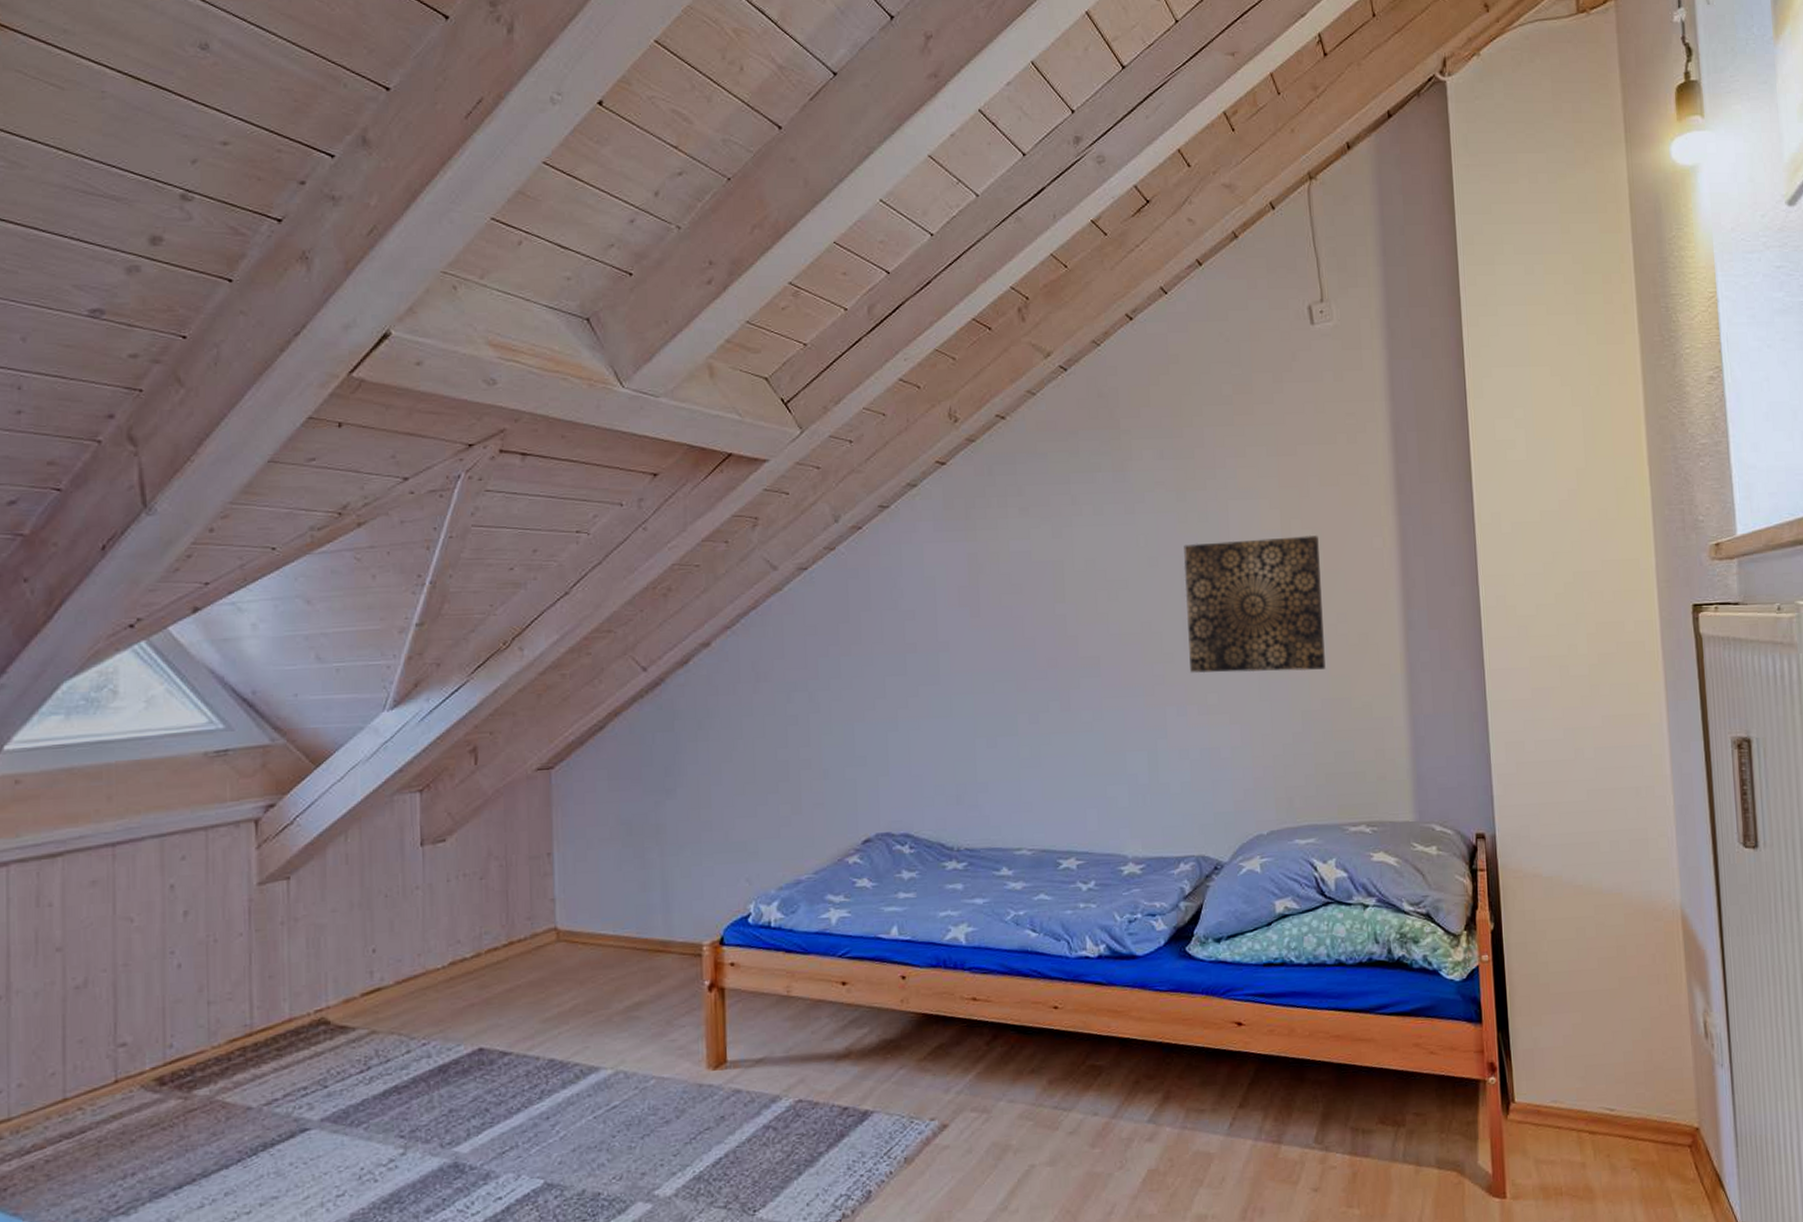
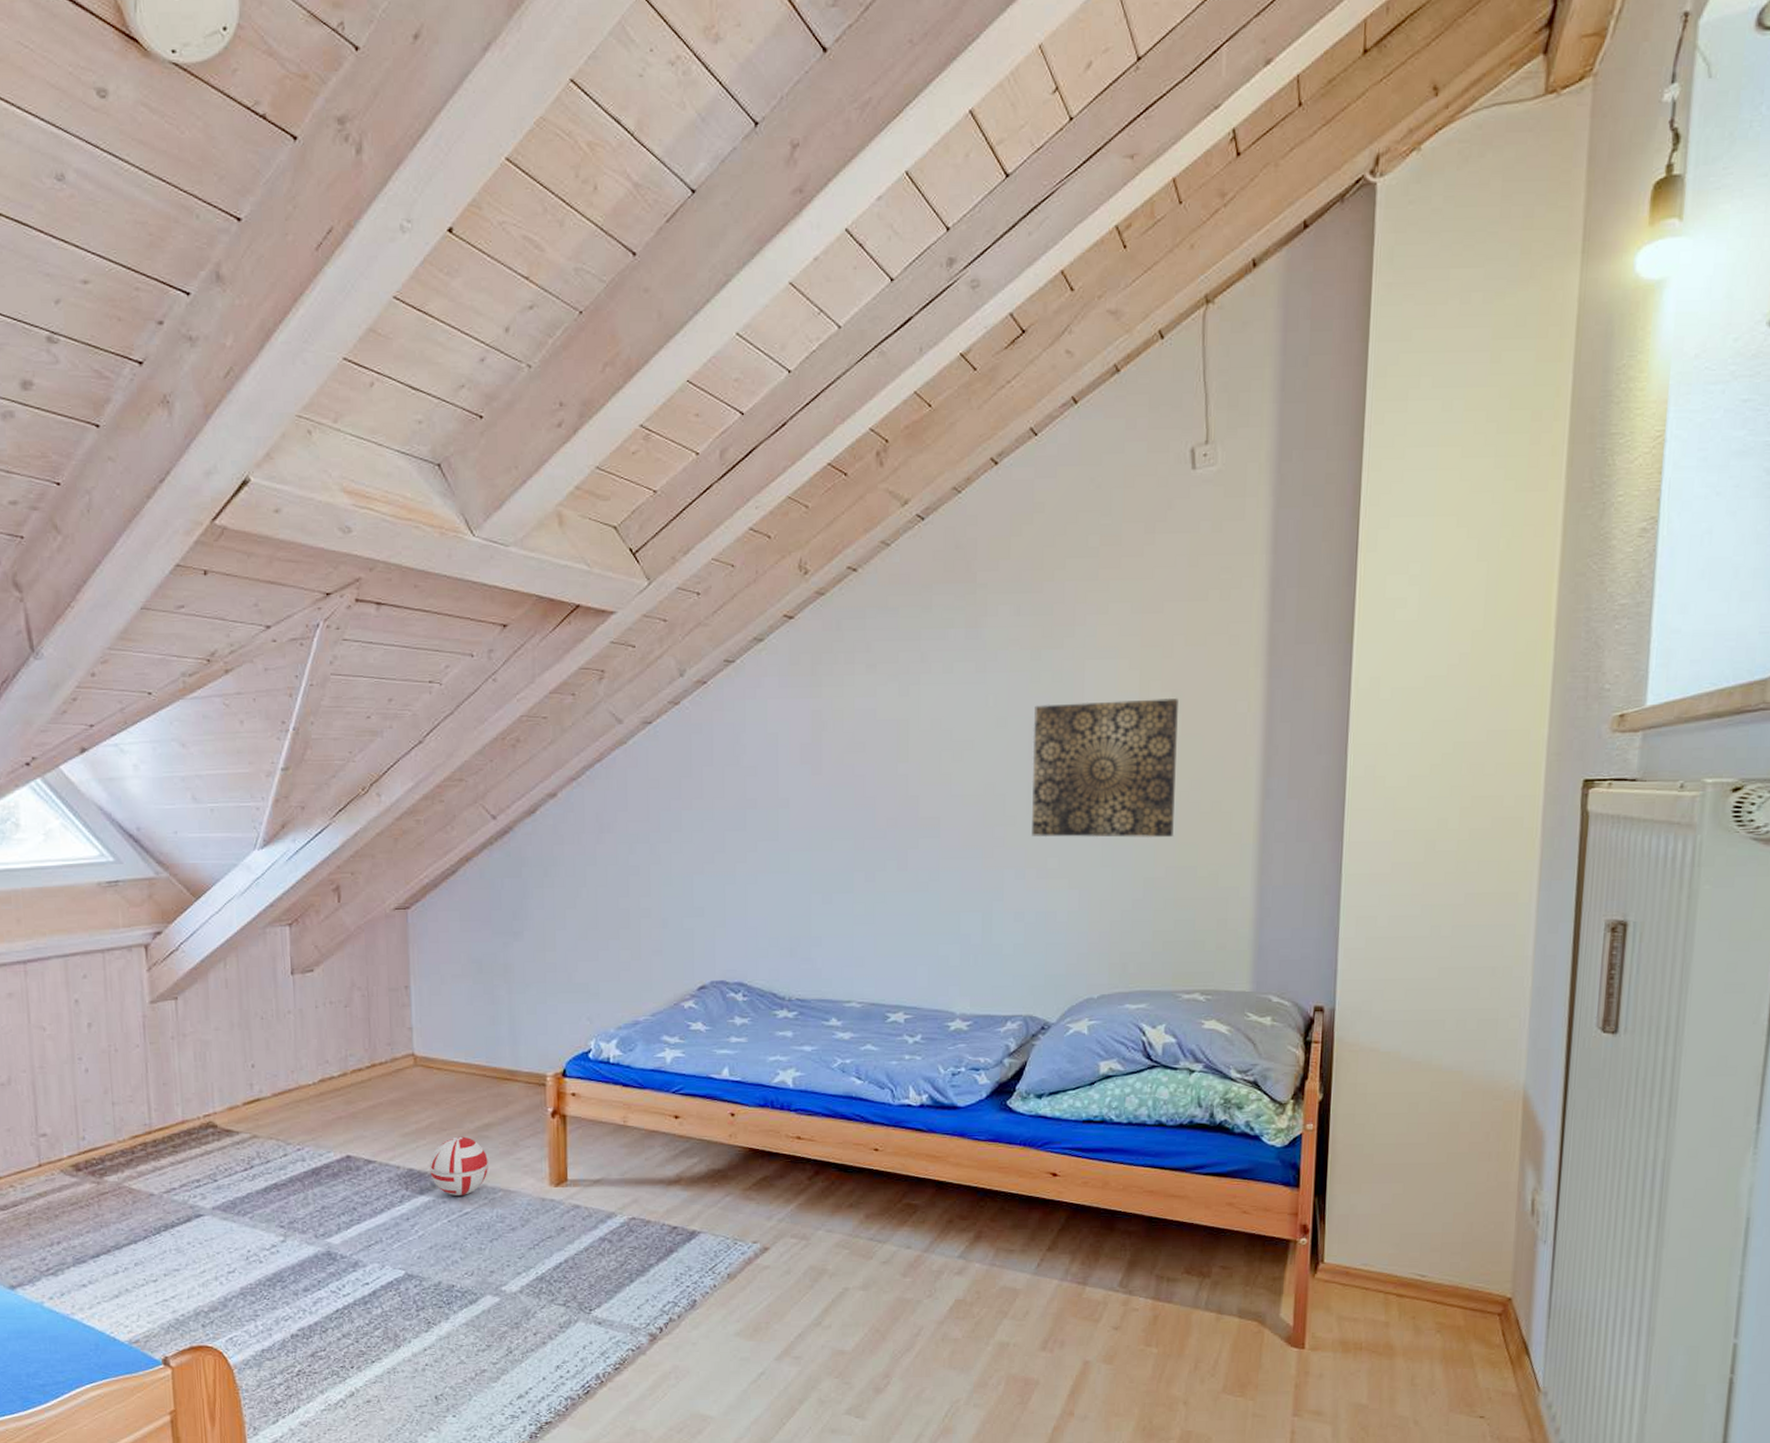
ball: none [573,1018,639,1087] -> present [430,1136,488,1195]

